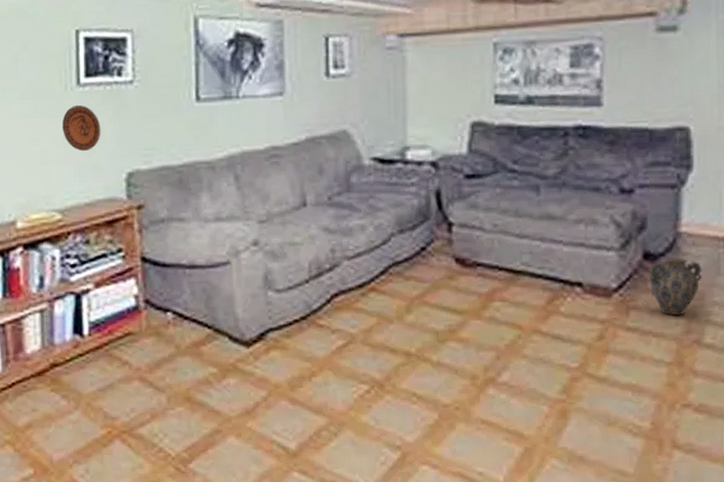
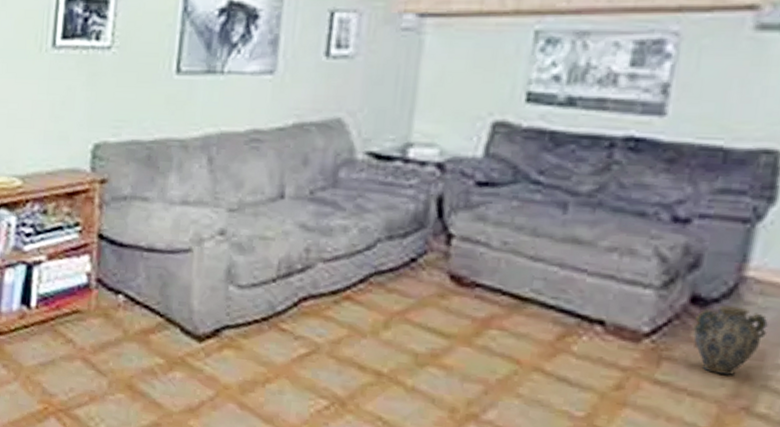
decorative plate: present [62,104,101,152] -> none [32,68,72,118]

